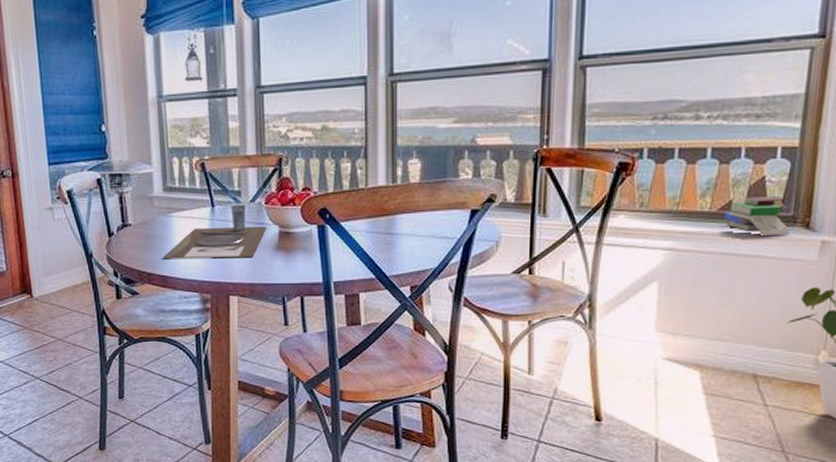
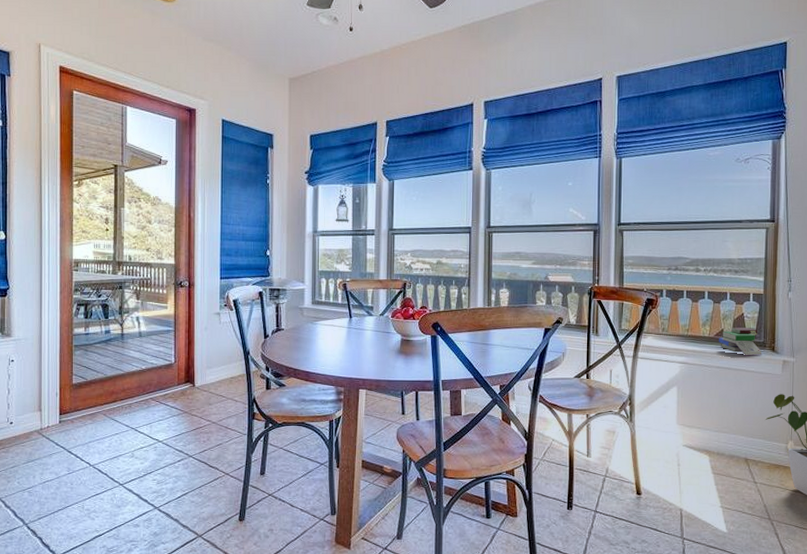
place setting: present [163,203,267,259] -> none [308,316,392,359]

